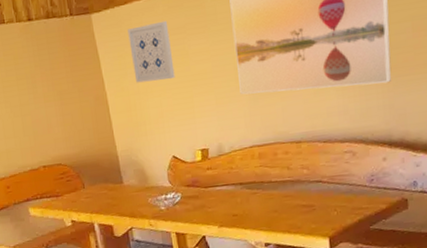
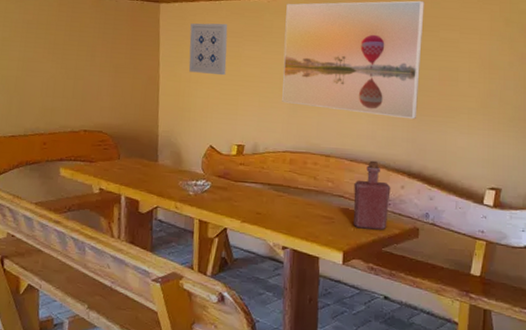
bottle: none [331,136,372,211] -> present [353,160,391,230]

